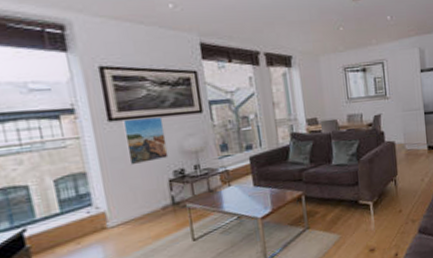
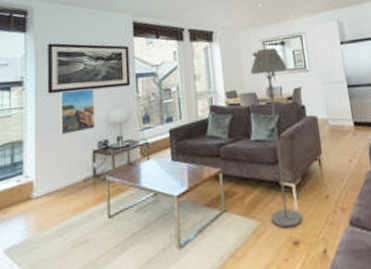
floor lamp: none [331,74,378,239] -> present [250,47,302,228]

